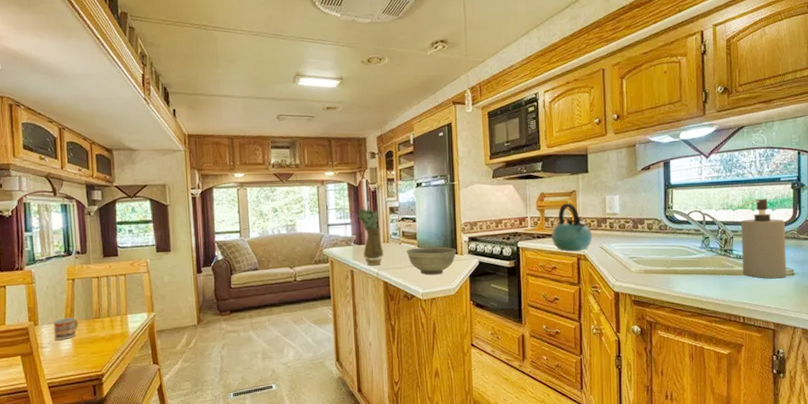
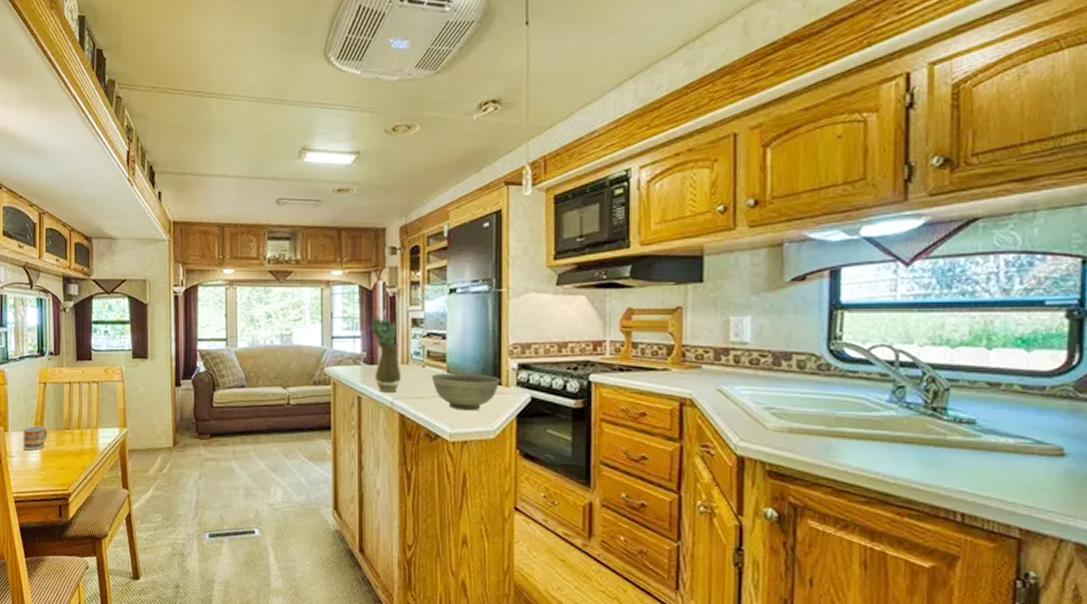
kettle: present [552,203,593,251] -> none [641,324,706,393]
soap dispenser: present [741,199,786,279] -> none [963,332,1052,460]

